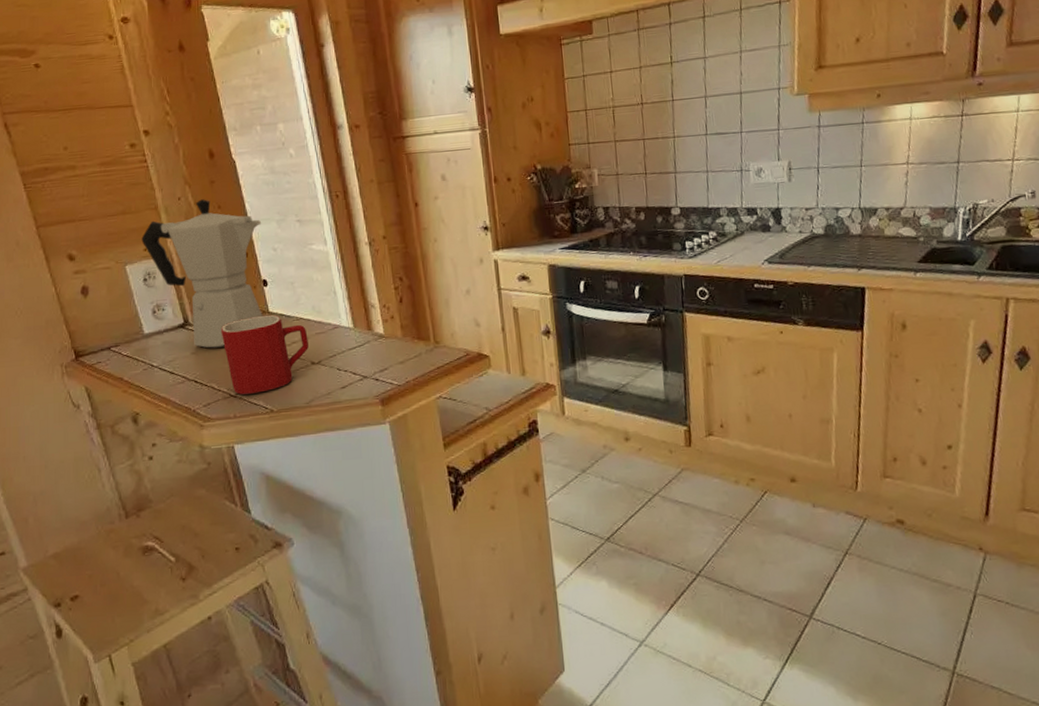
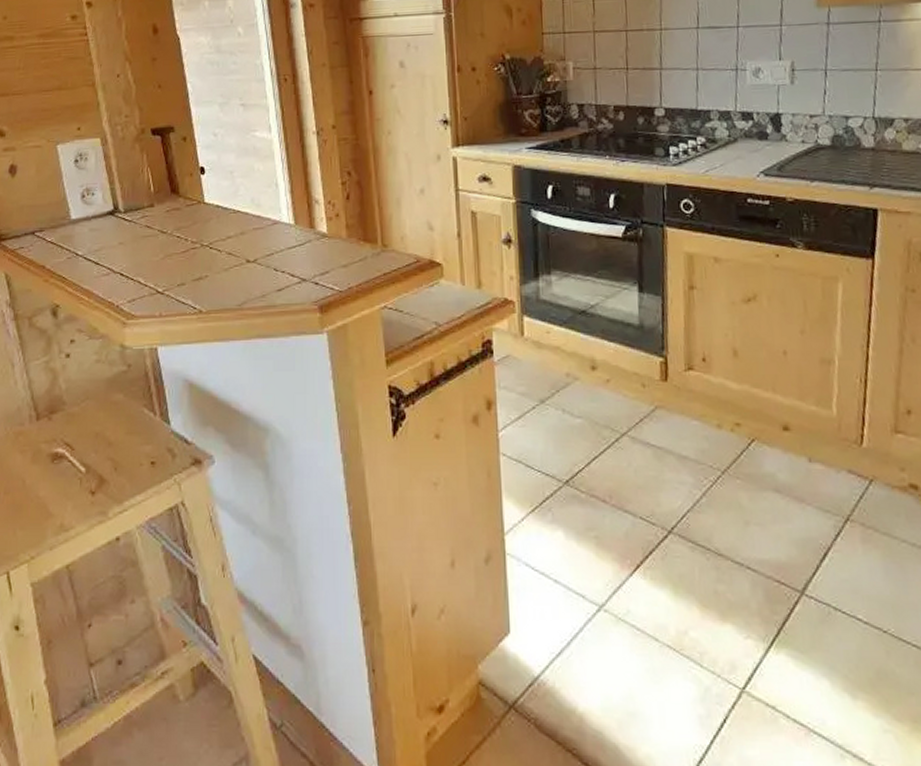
moka pot: present [141,199,263,348] -> none [75,77,203,239]
mug: present [220,314,309,395] -> none [151,205,245,292]

